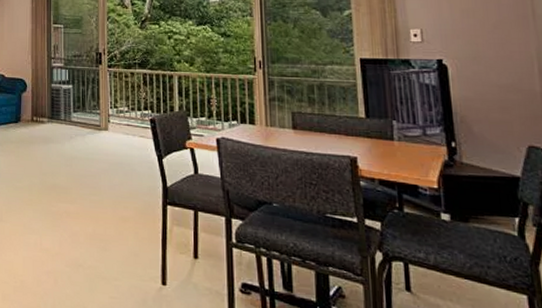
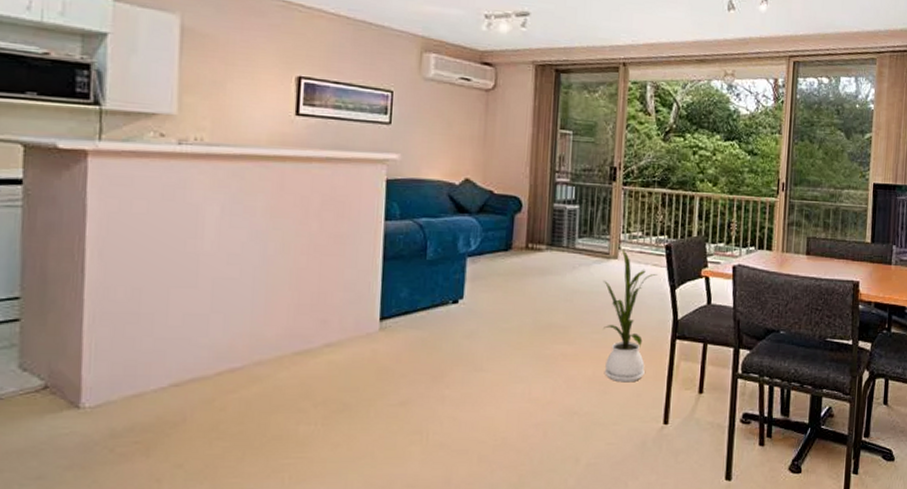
house plant: none [96,123,145,242] -> present [602,250,658,383]

